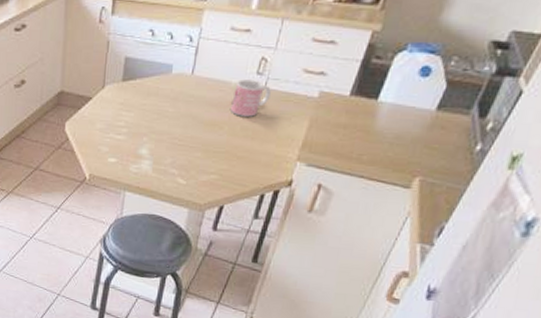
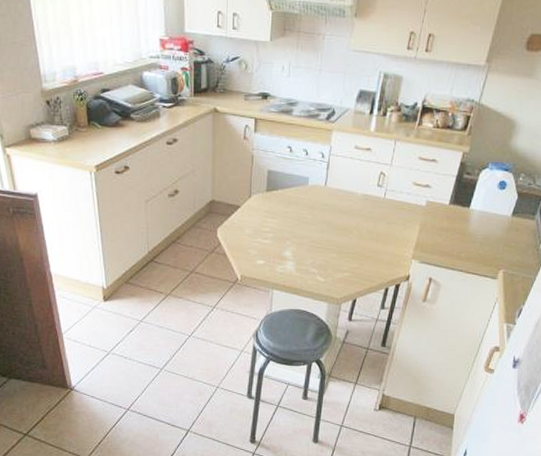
mug: present [231,79,271,117] -> none [358,191,389,222]

